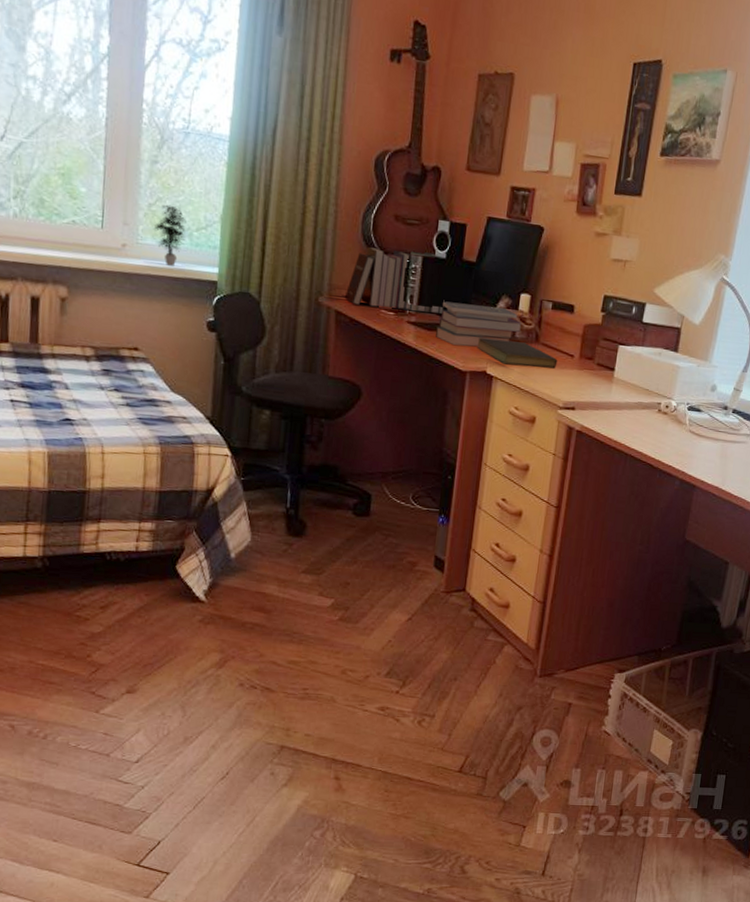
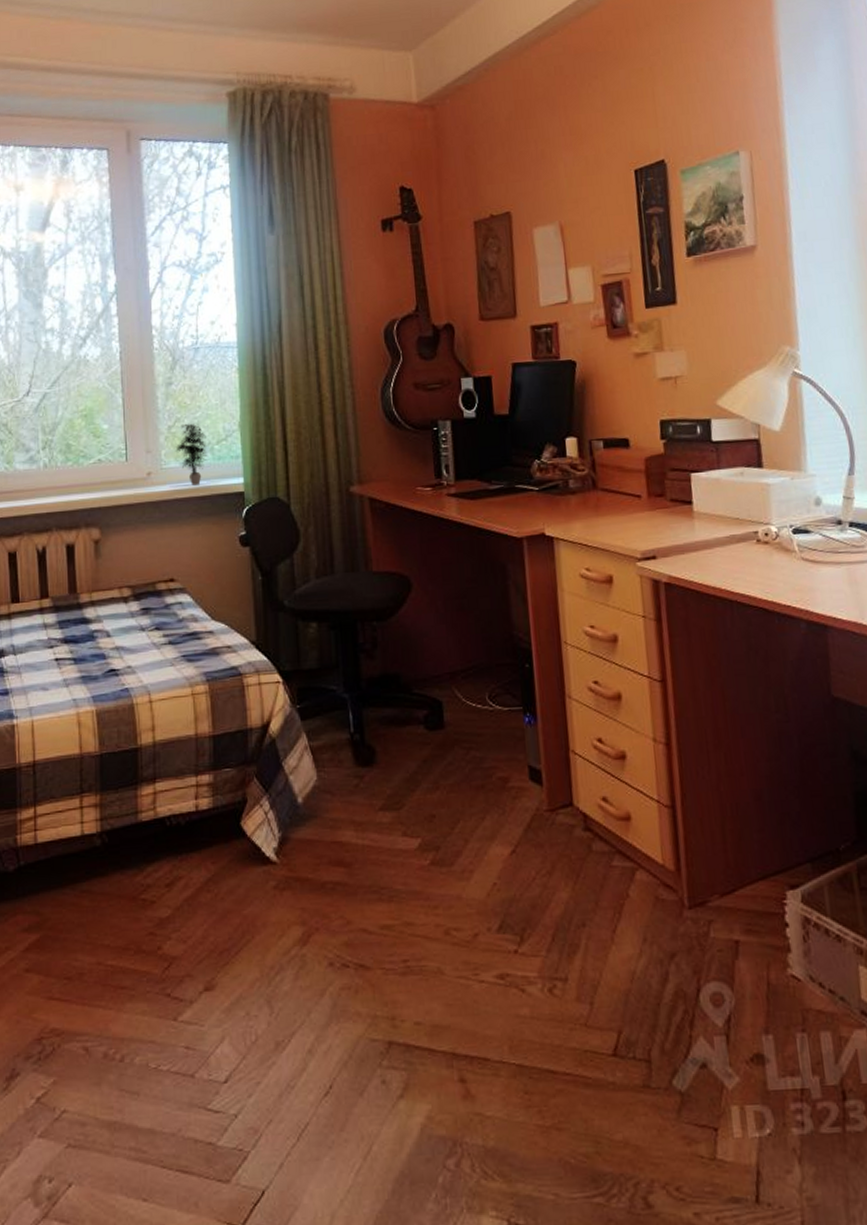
books: present [344,246,445,315] -> none [375,414,484,488]
books: present [436,301,522,347] -> none [480,458,574,511]
book: present [477,337,558,369] -> none [527,489,624,522]

